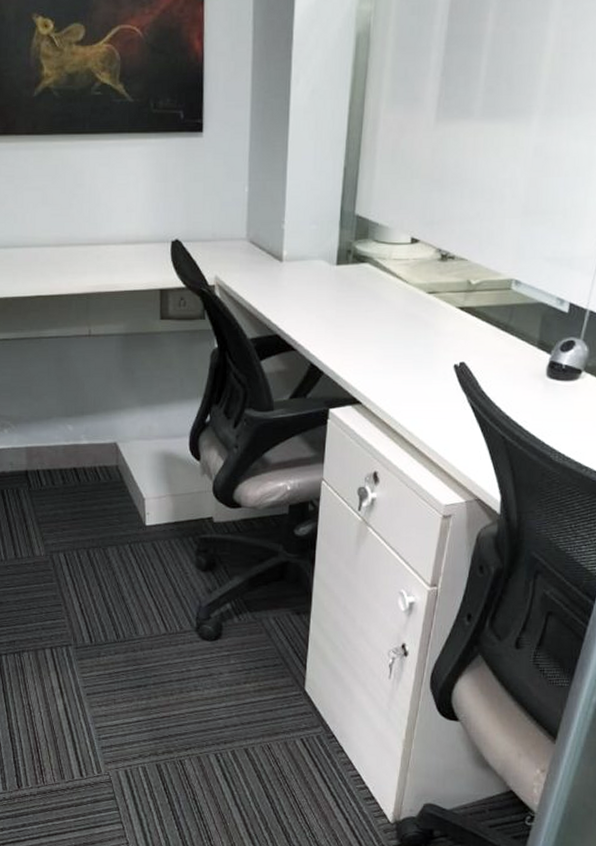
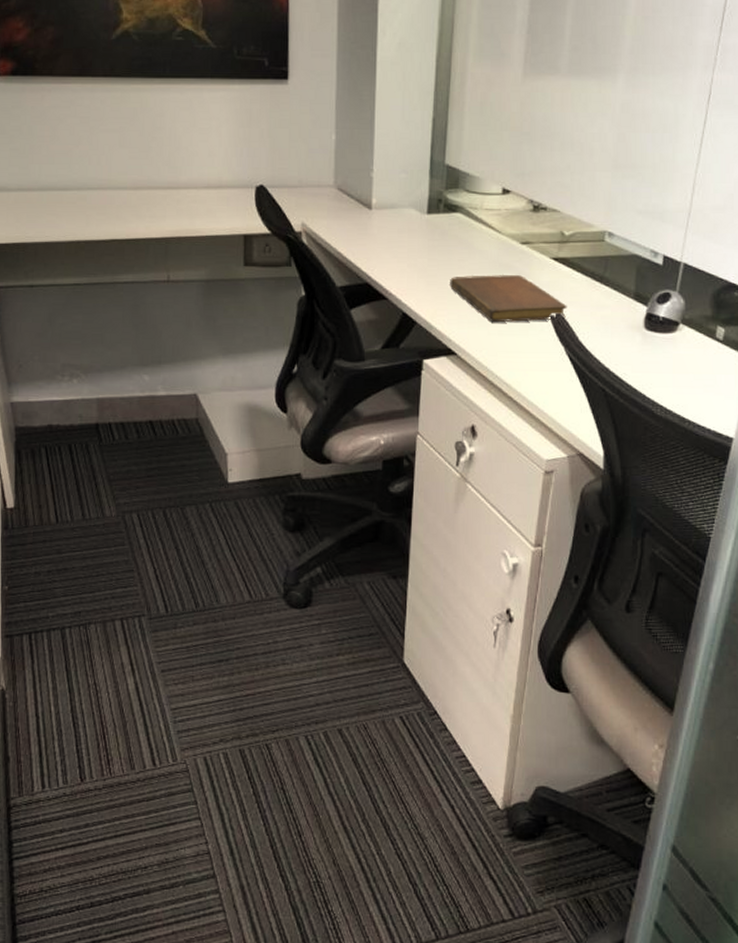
notebook: none [357,325,471,372] -> present [450,275,567,323]

